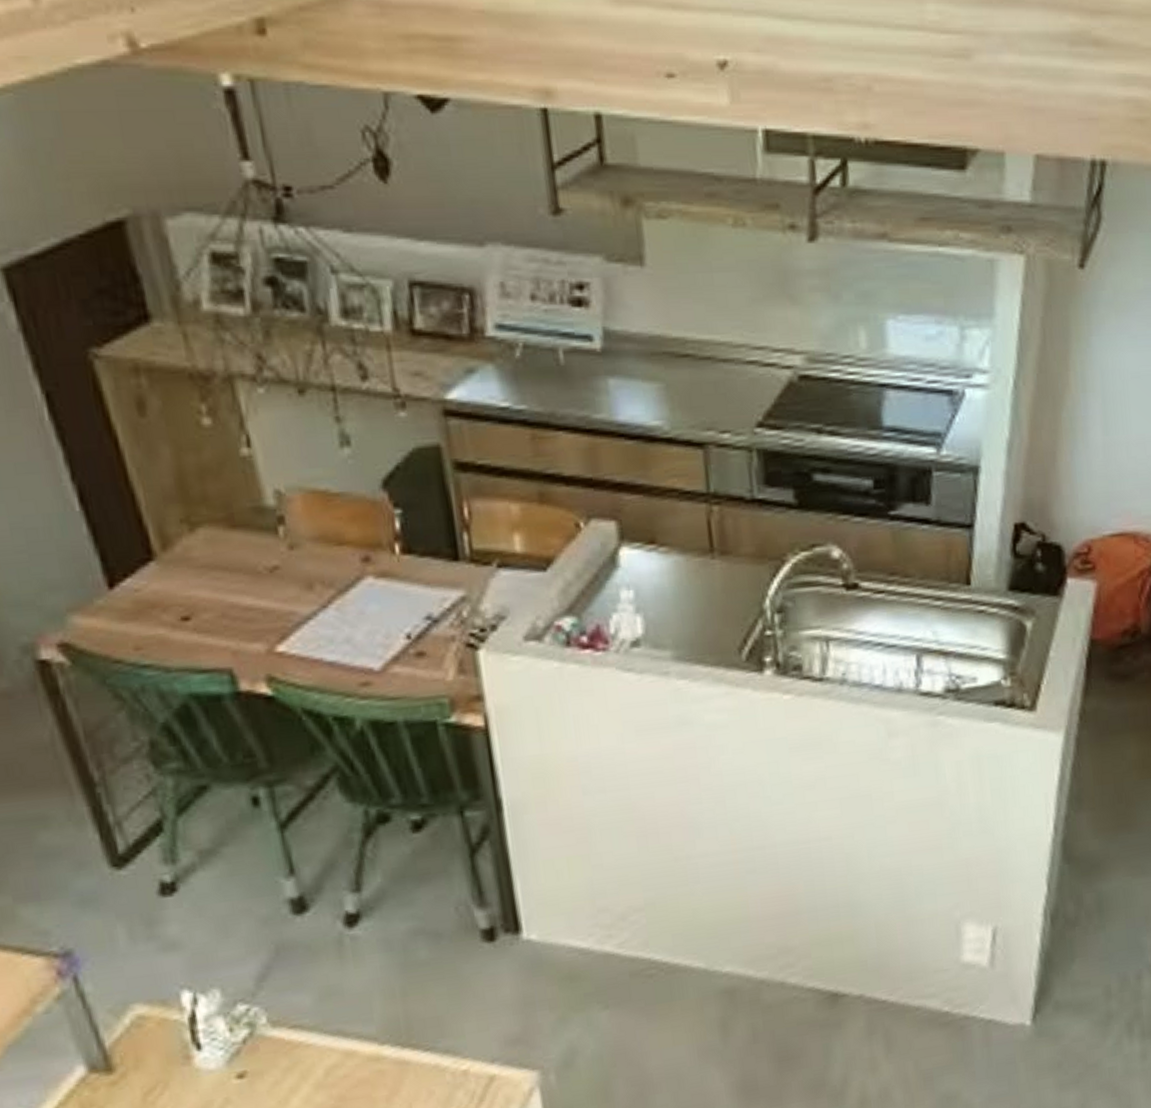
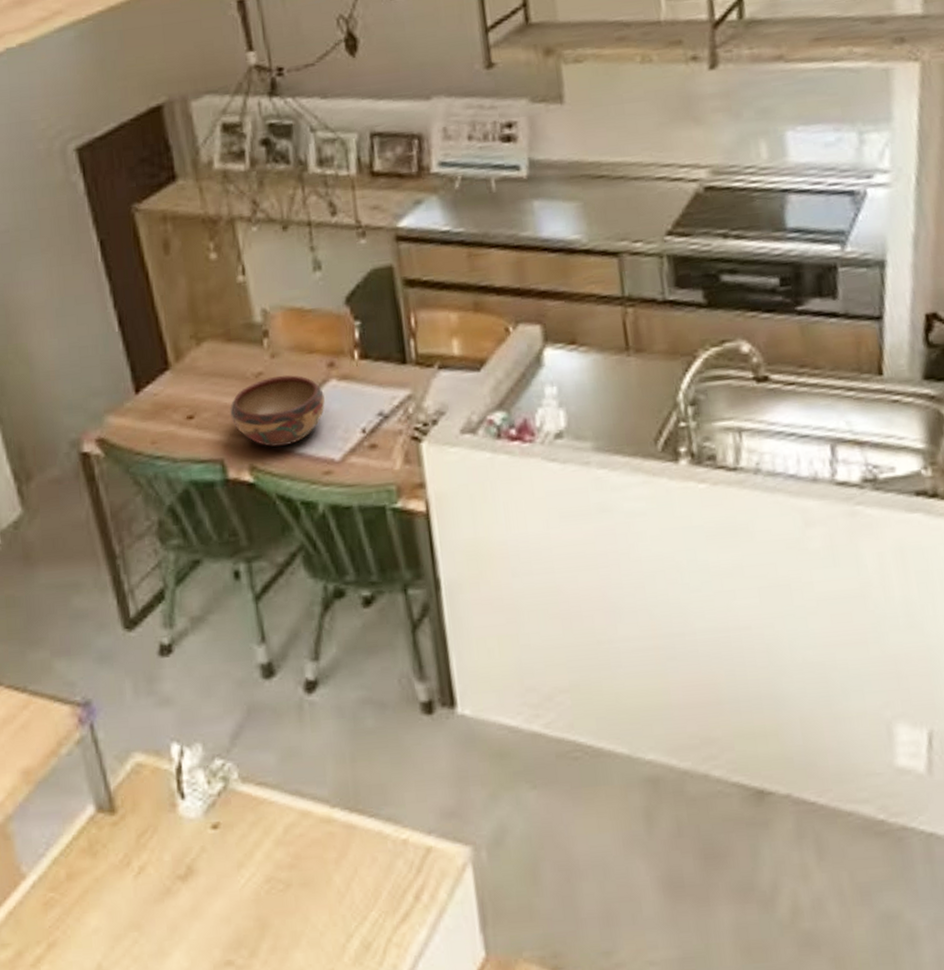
decorative bowl: none [238,570,360,655] -> present [230,375,325,447]

